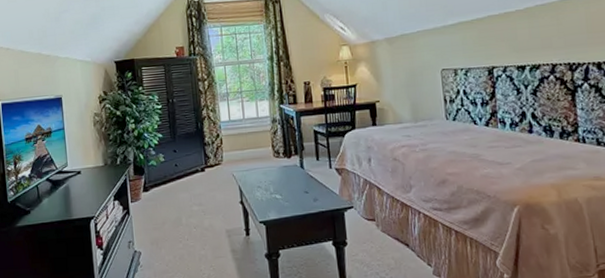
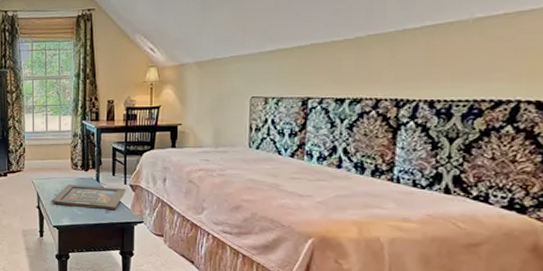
tray: none [254,172,332,198] -> present [51,185,126,210]

